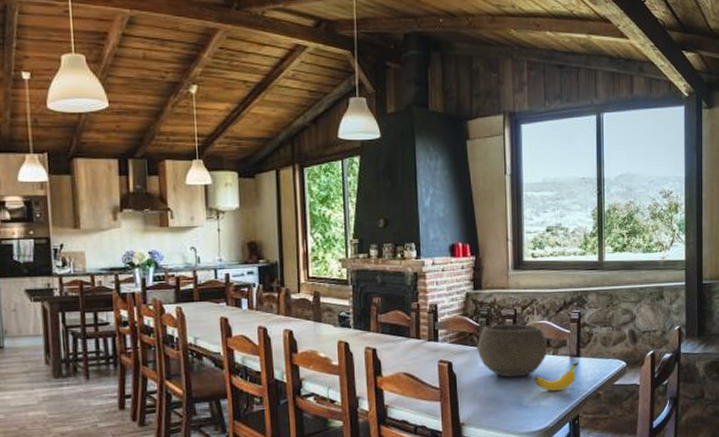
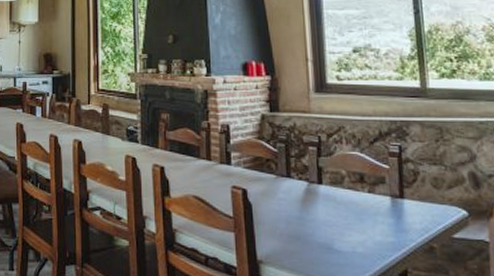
bowl: present [477,324,548,378] -> none [275,152,362,215]
banana: present [534,362,579,391] -> none [346,205,403,237]

